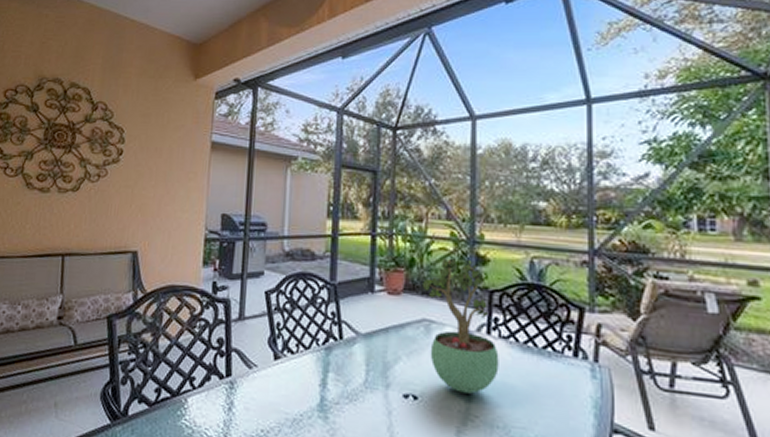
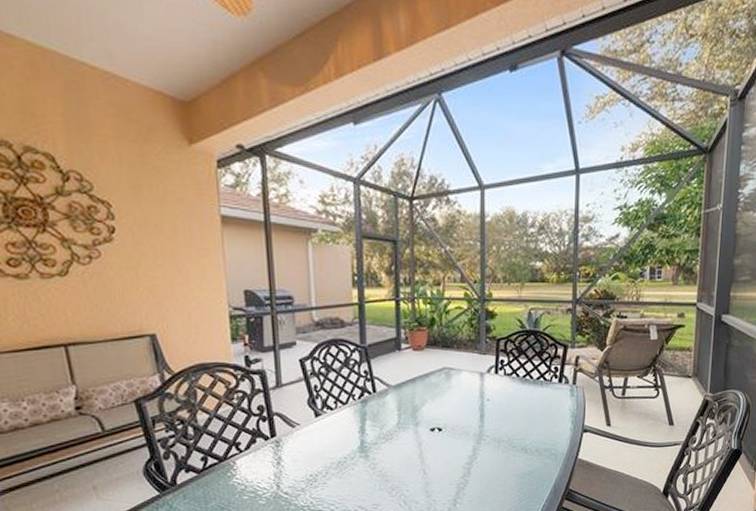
potted plant: present [421,258,499,394] -> none [441,315,504,421]

